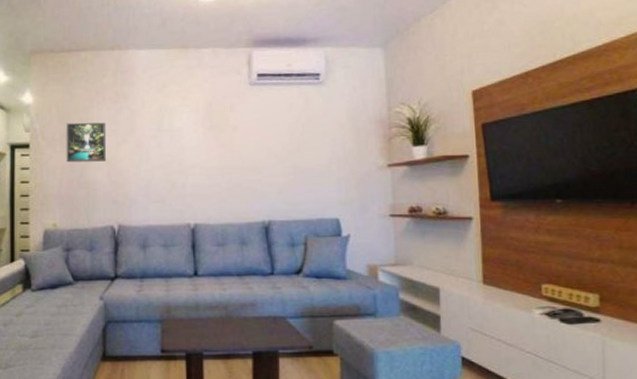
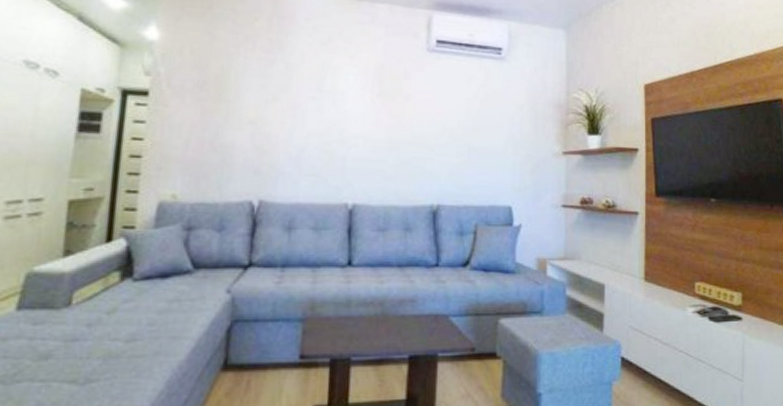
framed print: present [66,122,107,163] -> none [197,69,254,122]

